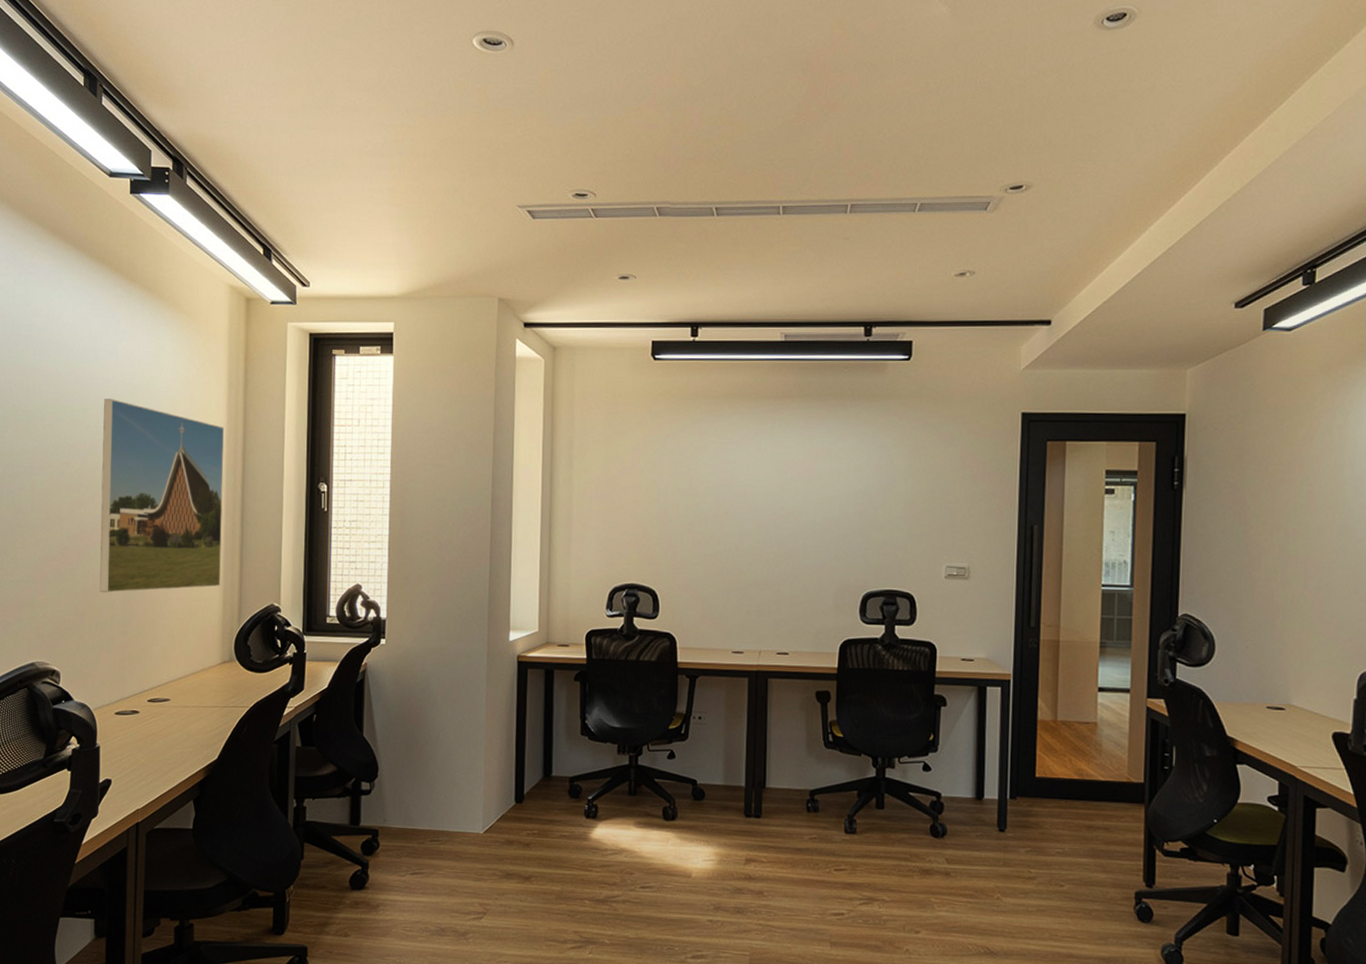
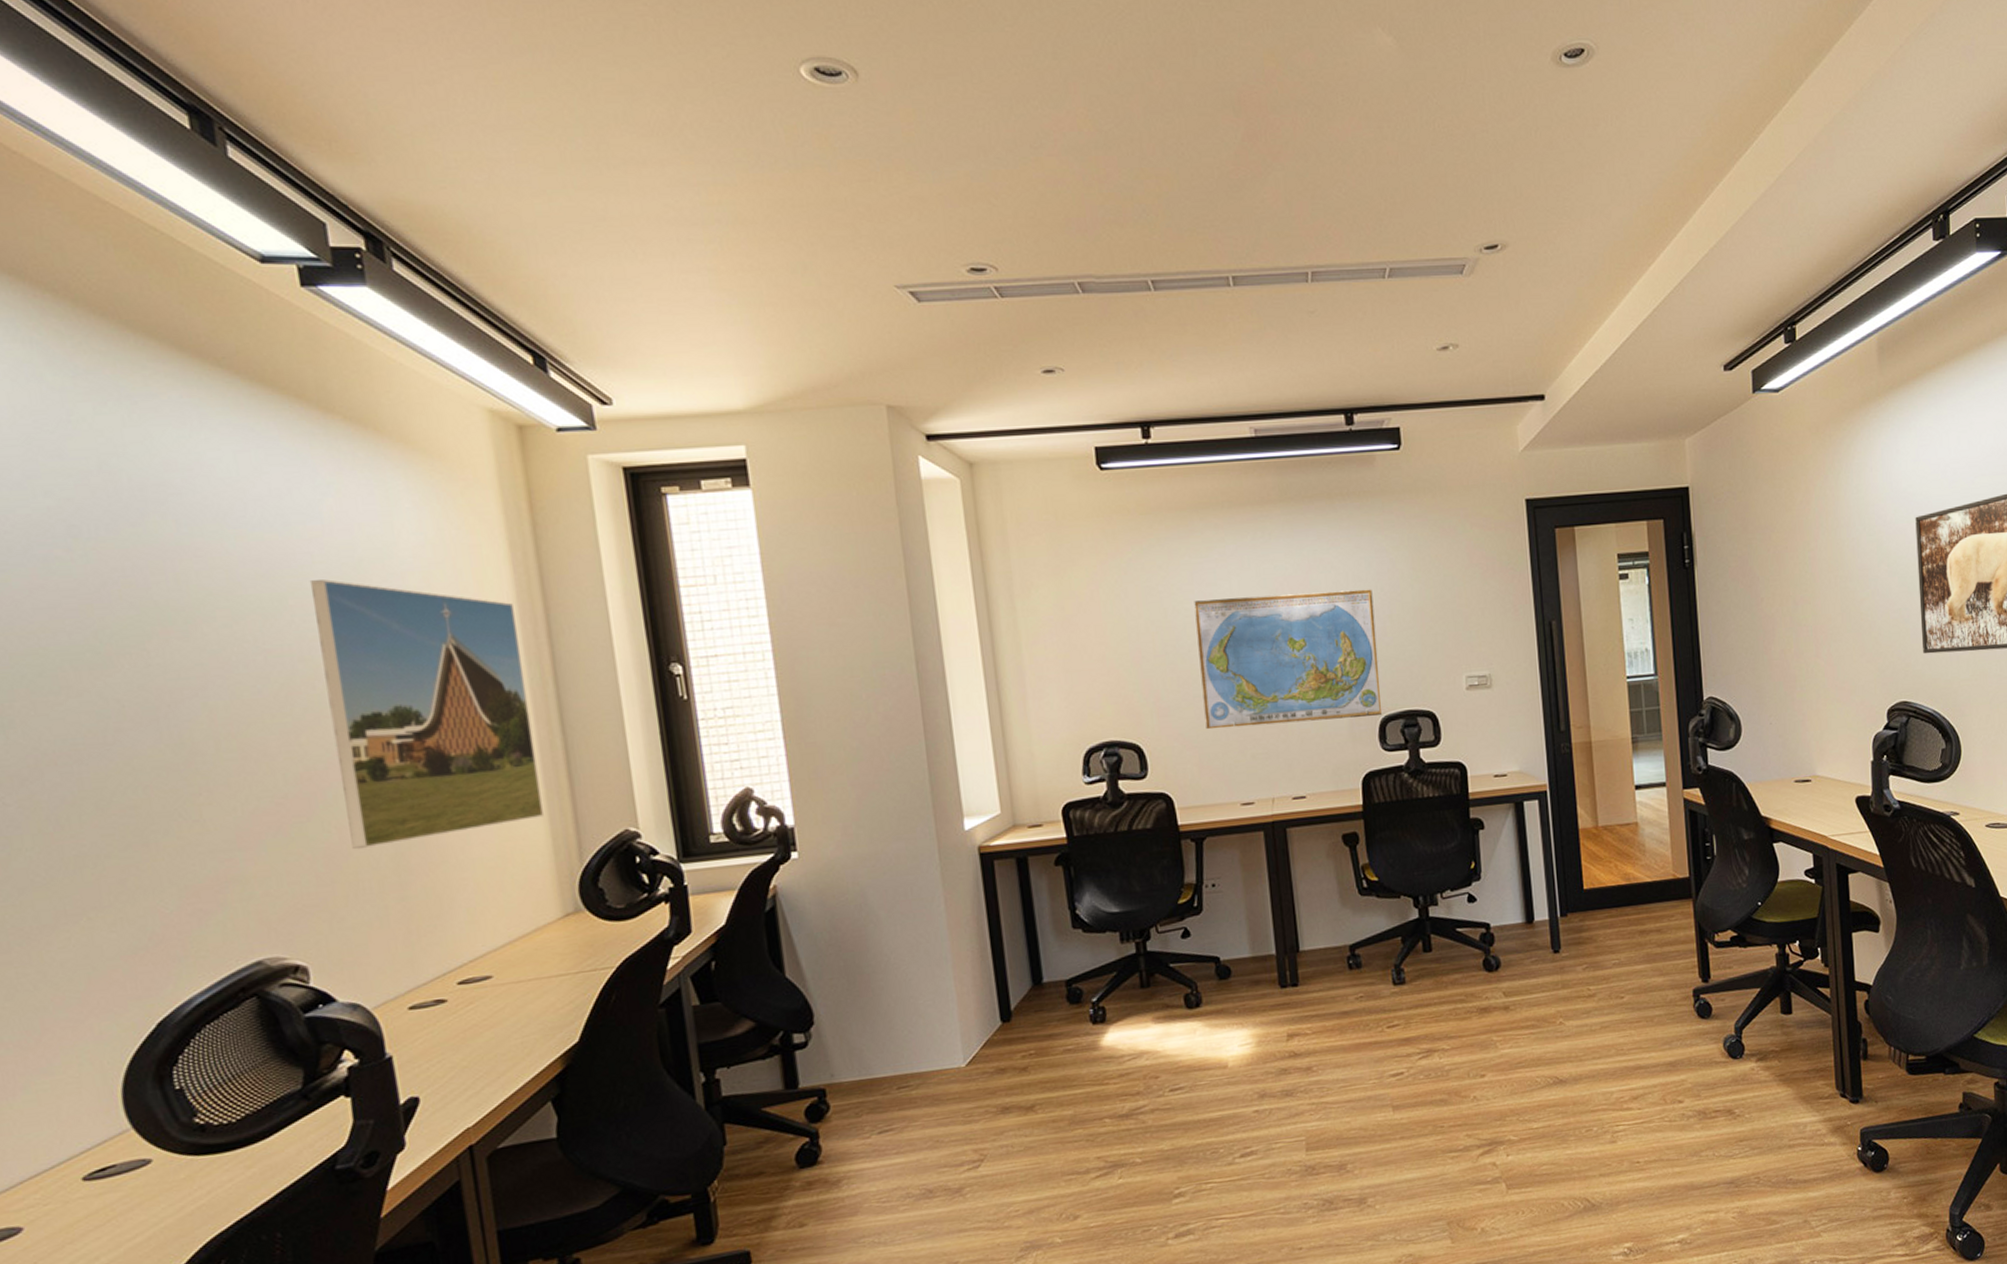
world map: none [711,475,870,591] -> present [1194,589,1383,730]

